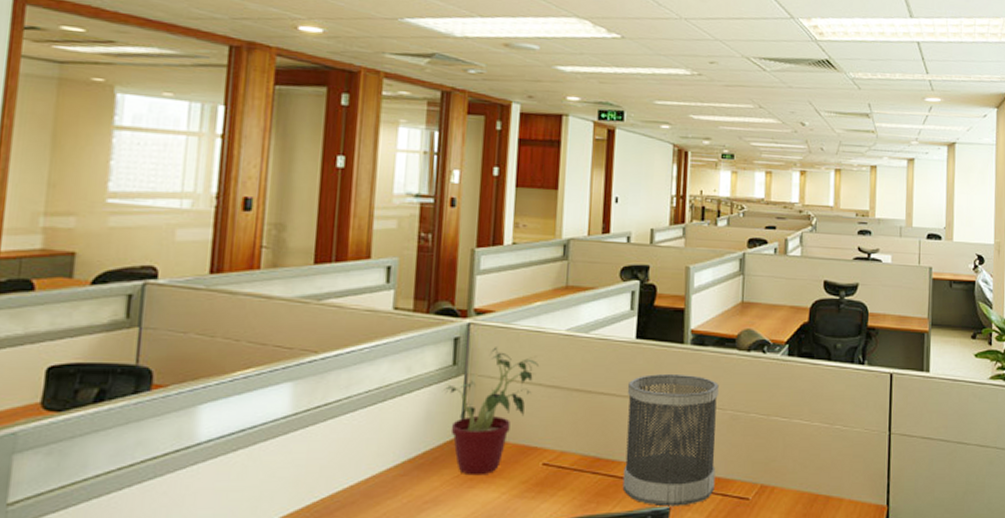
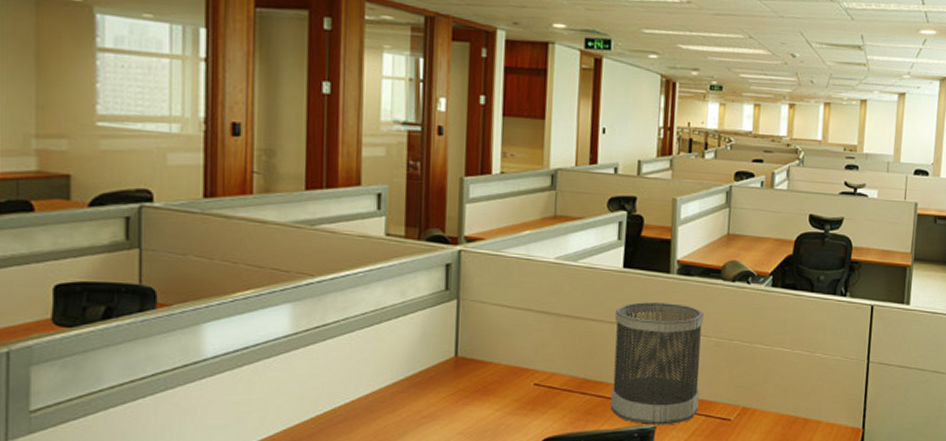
potted plant: present [443,347,539,476] -> none [437,273,528,394]

